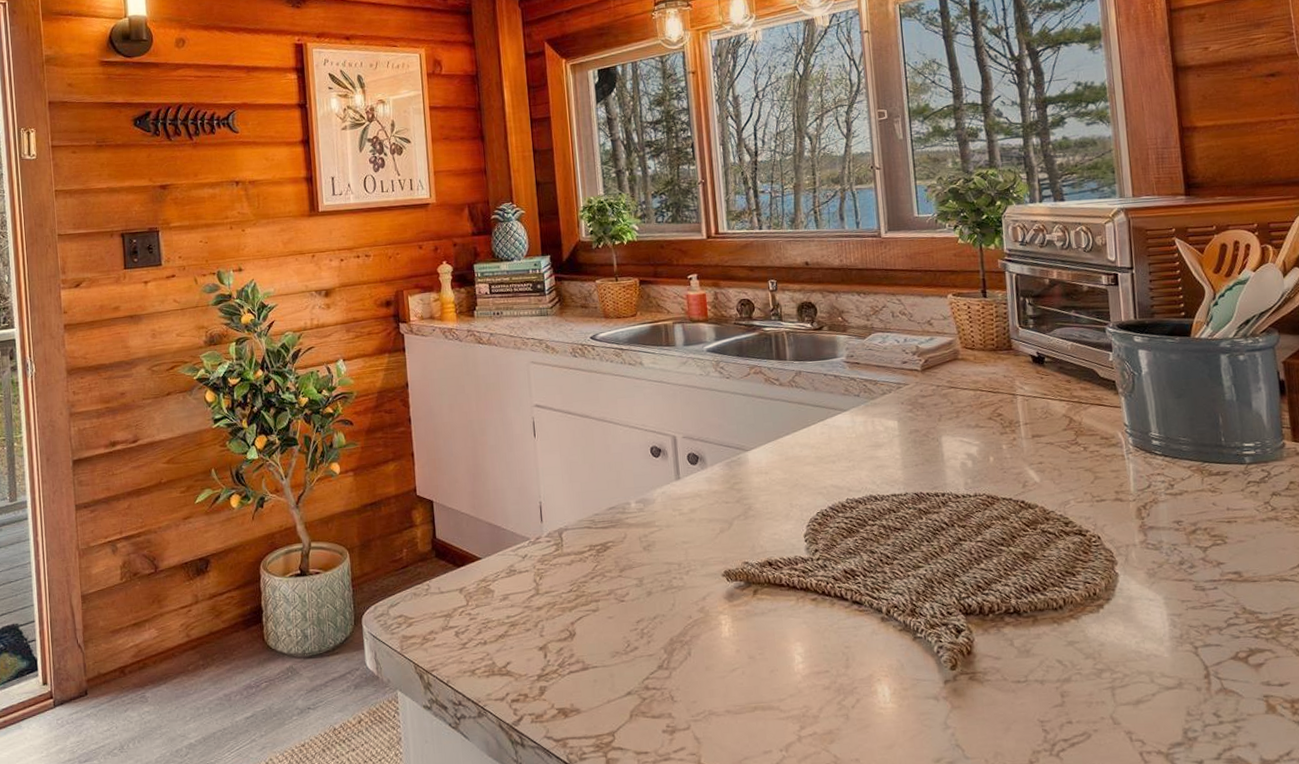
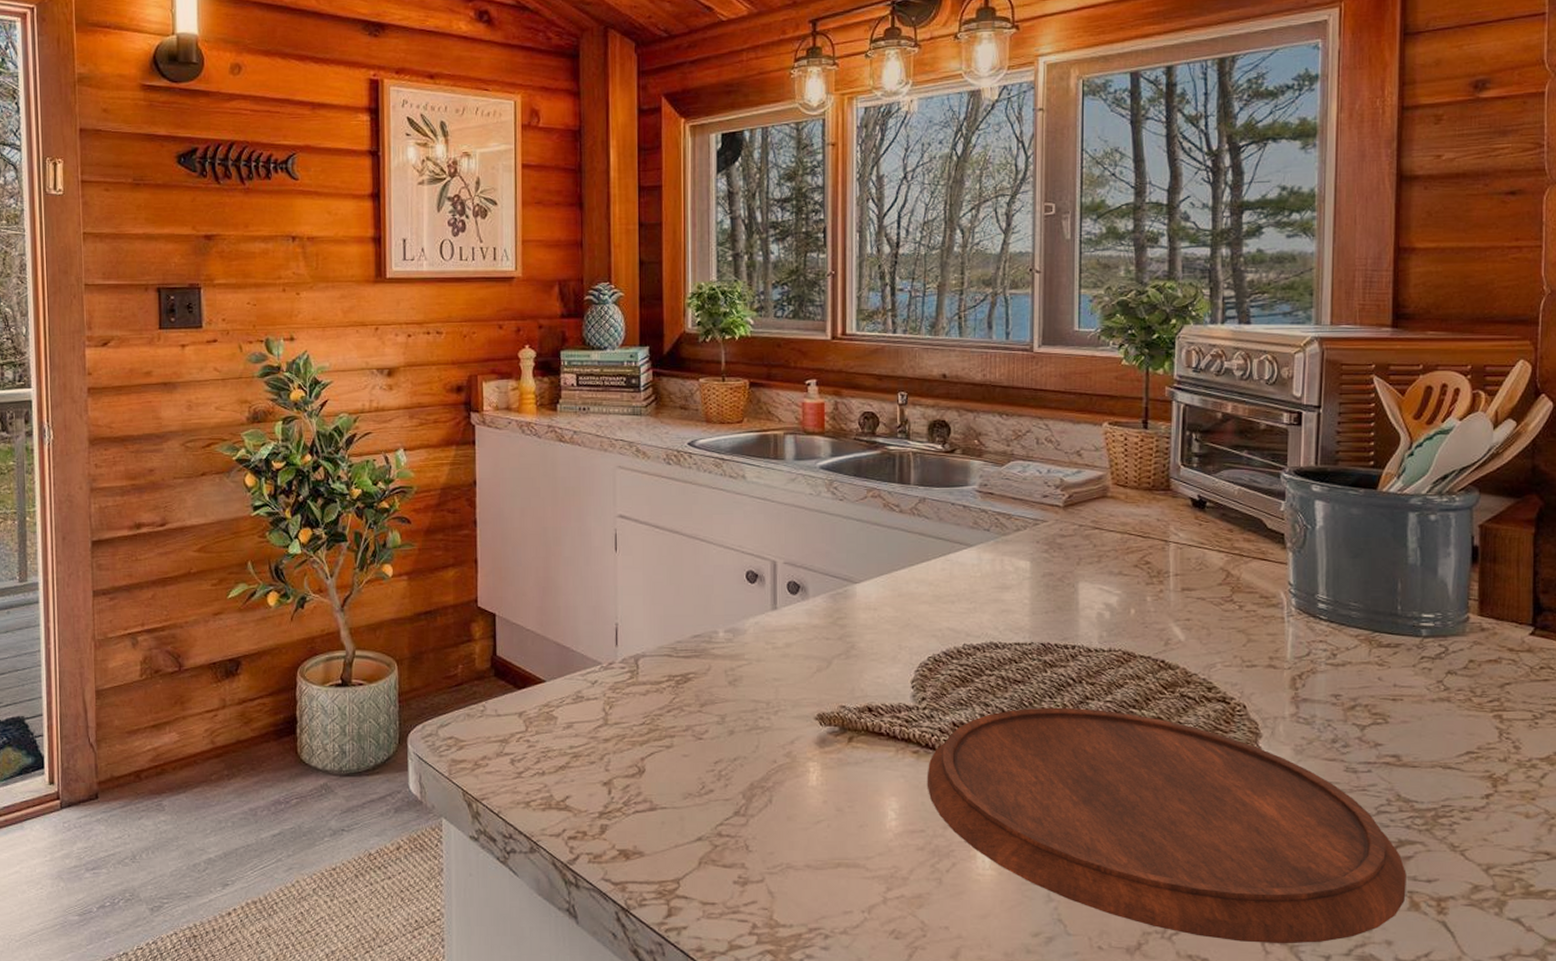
cutting board: none [826,549,1262,754] -> present [927,707,1407,944]

